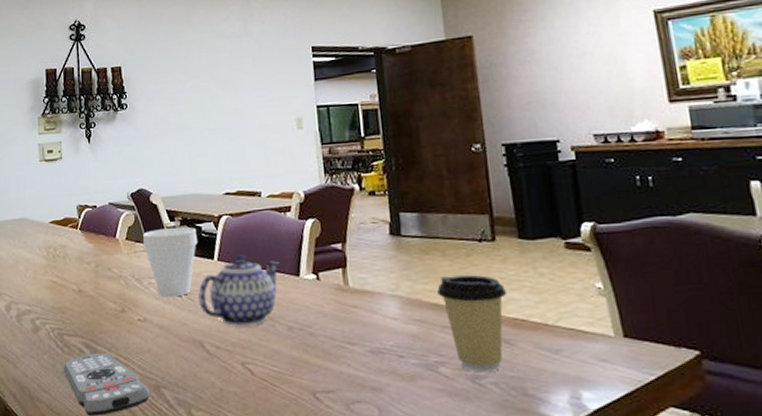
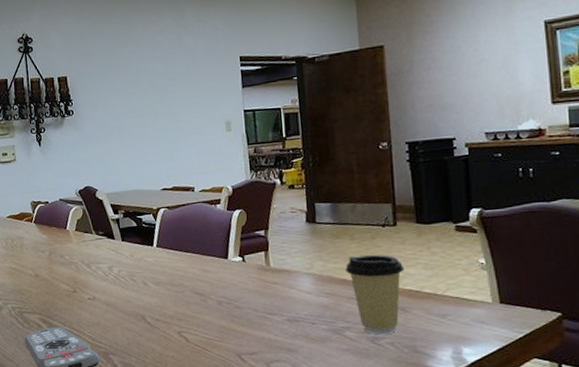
cup: present [142,227,198,298] -> none [90,218,139,279]
teapot: present [198,255,279,326] -> none [140,242,210,302]

